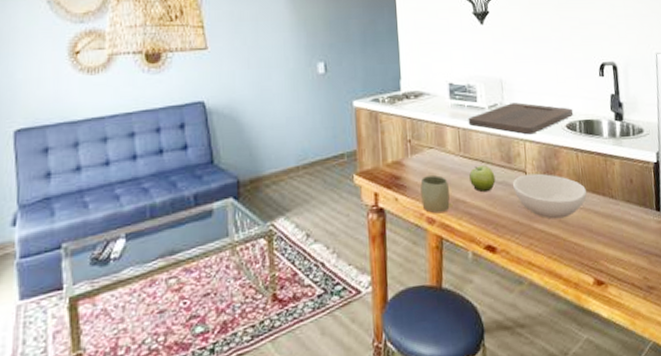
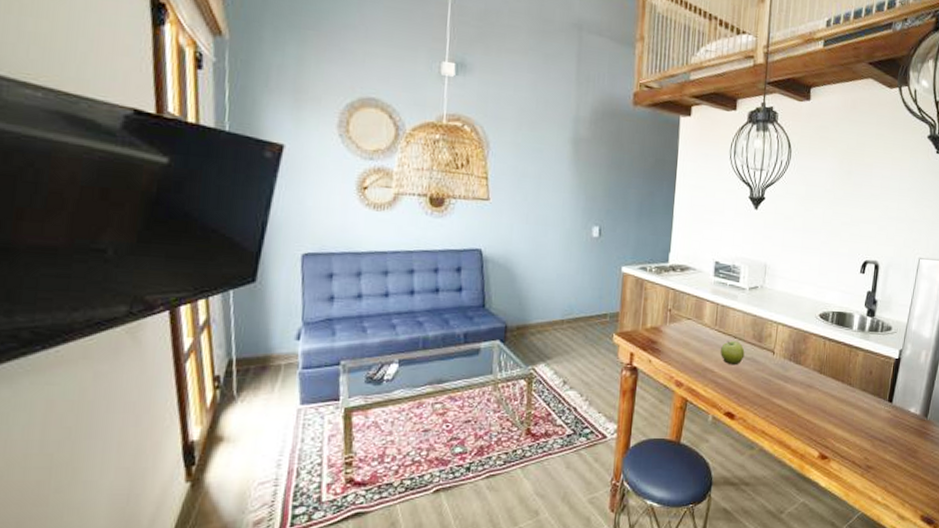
mug: present [420,175,450,214] -> none [673,344,700,379]
cutting board: present [468,102,574,135] -> none [727,287,829,319]
bowl: present [512,173,587,219] -> none [759,354,827,397]

